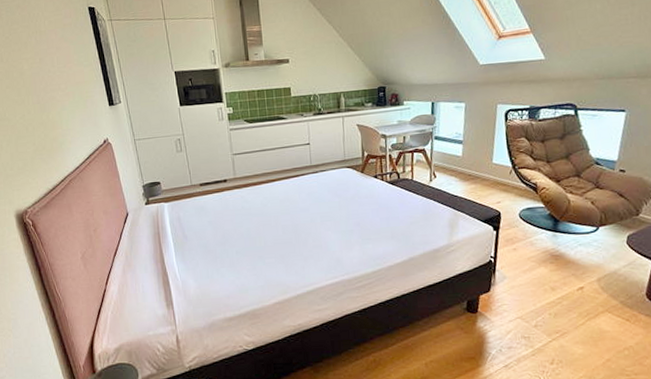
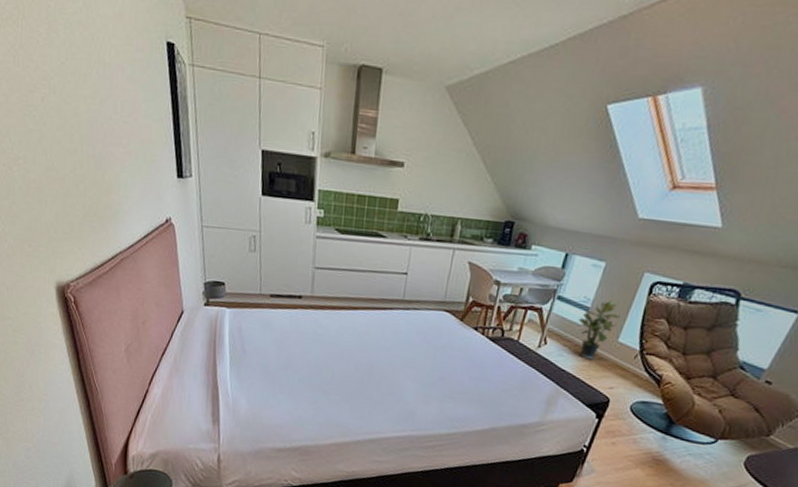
potted plant: none [456,131,490,183] -> present [578,300,622,360]

